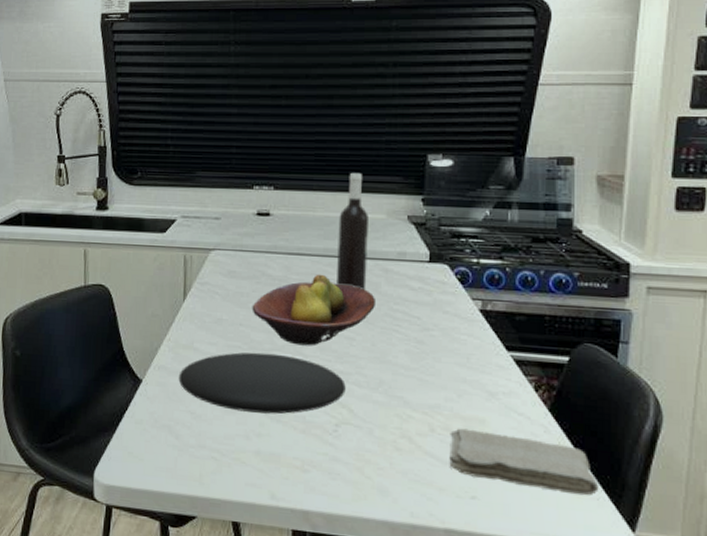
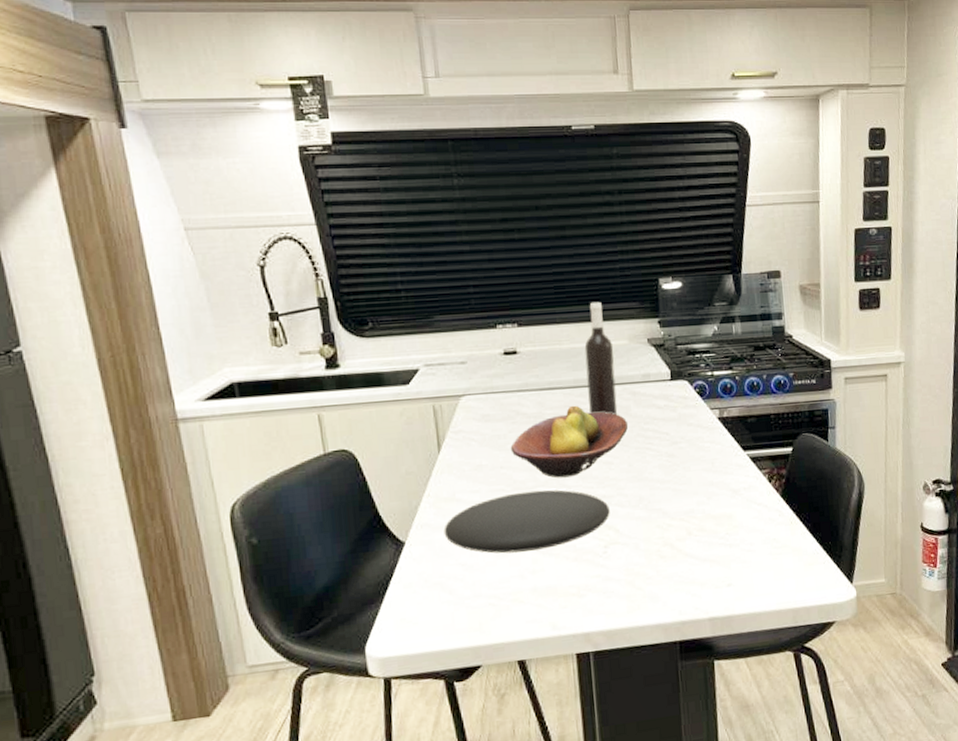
washcloth: present [449,428,599,496] -> none [704,523,824,567]

